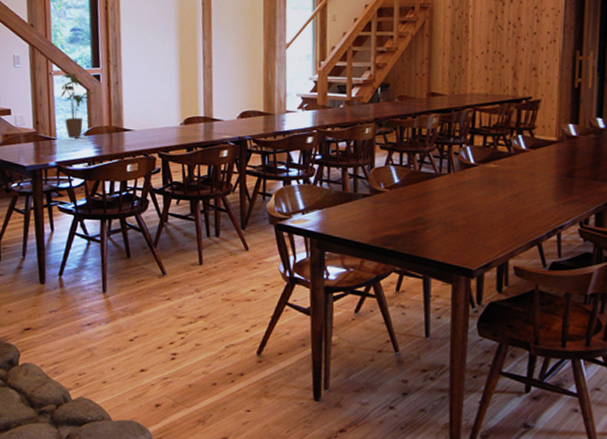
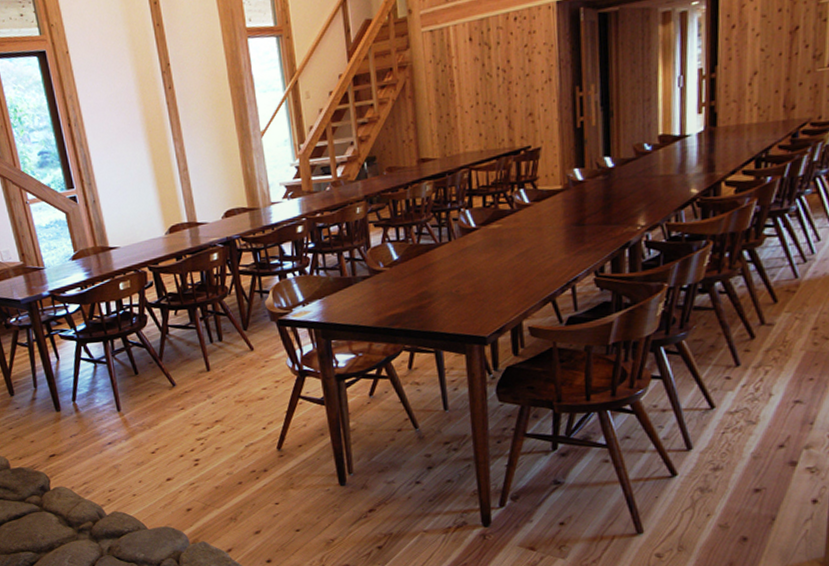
house plant: present [61,73,95,138] -> none [37,198,74,265]

